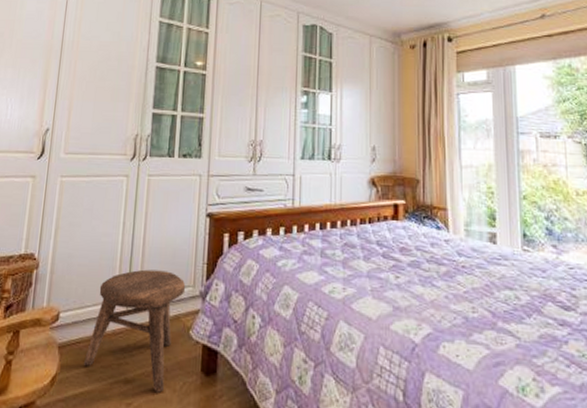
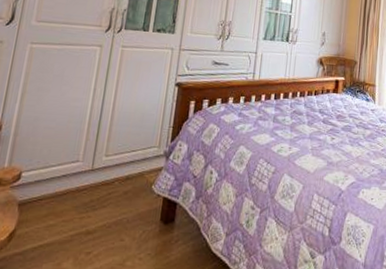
stool: present [84,269,186,393] -> none [45,132,152,241]

